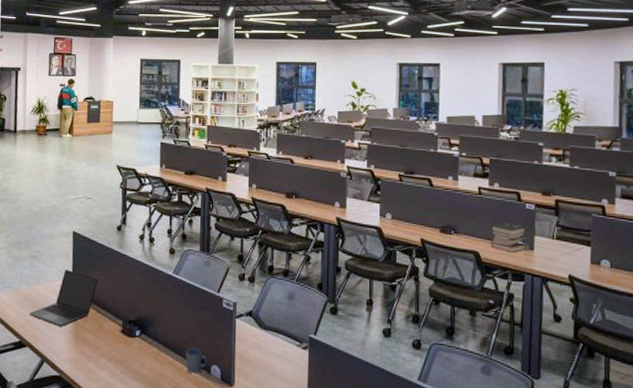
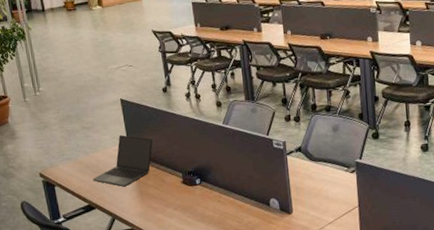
mug: present [185,348,208,375] -> none [244,186,267,209]

